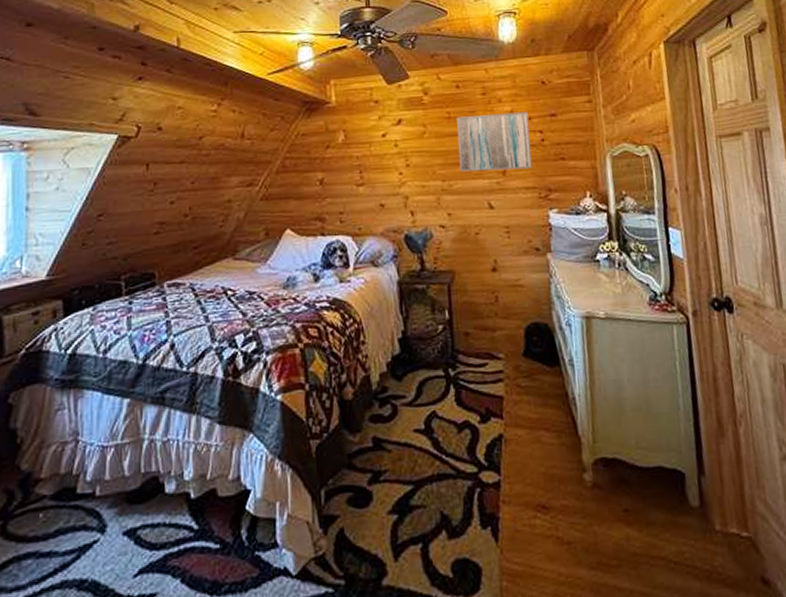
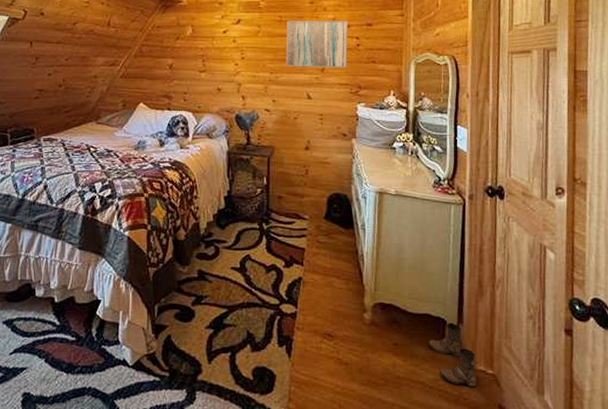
boots: none [666,474,731,557] -> present [428,322,477,387]

